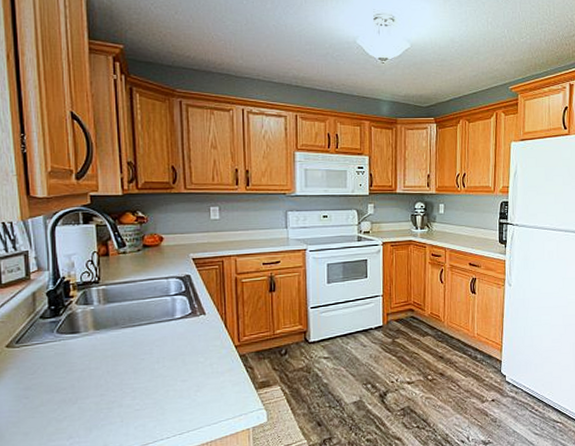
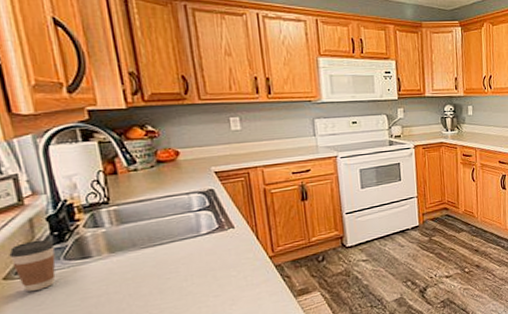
coffee cup: none [13,312,50,361] -> present [9,240,56,292]

